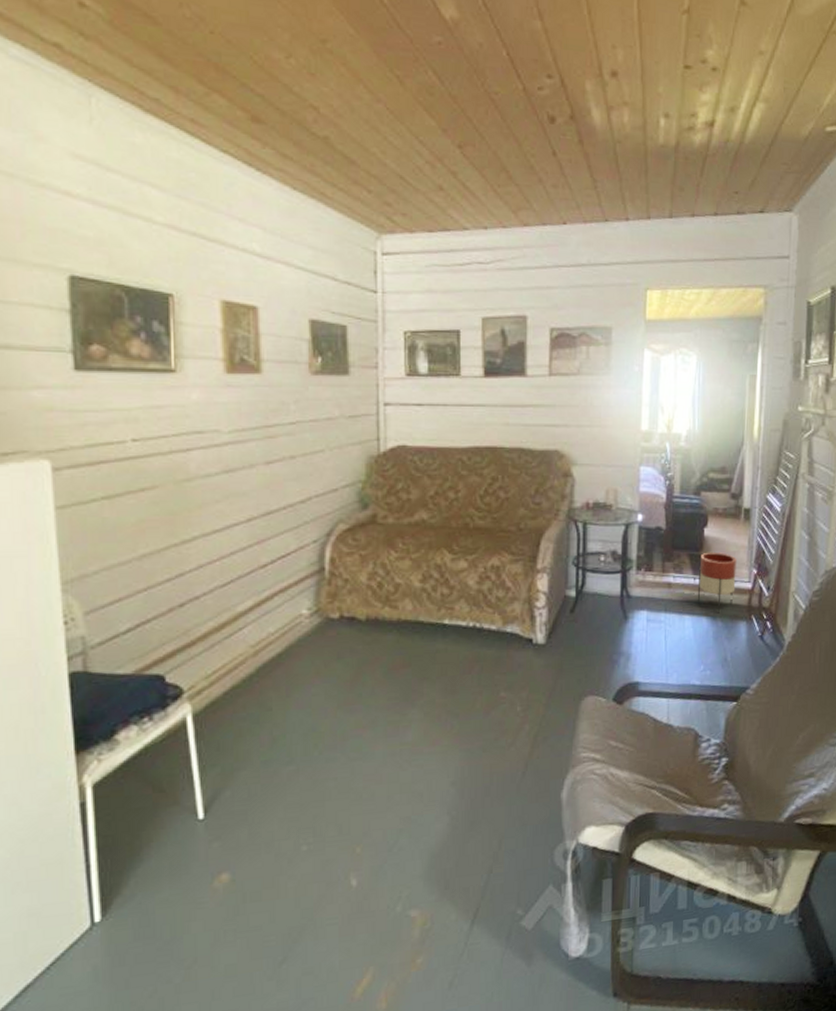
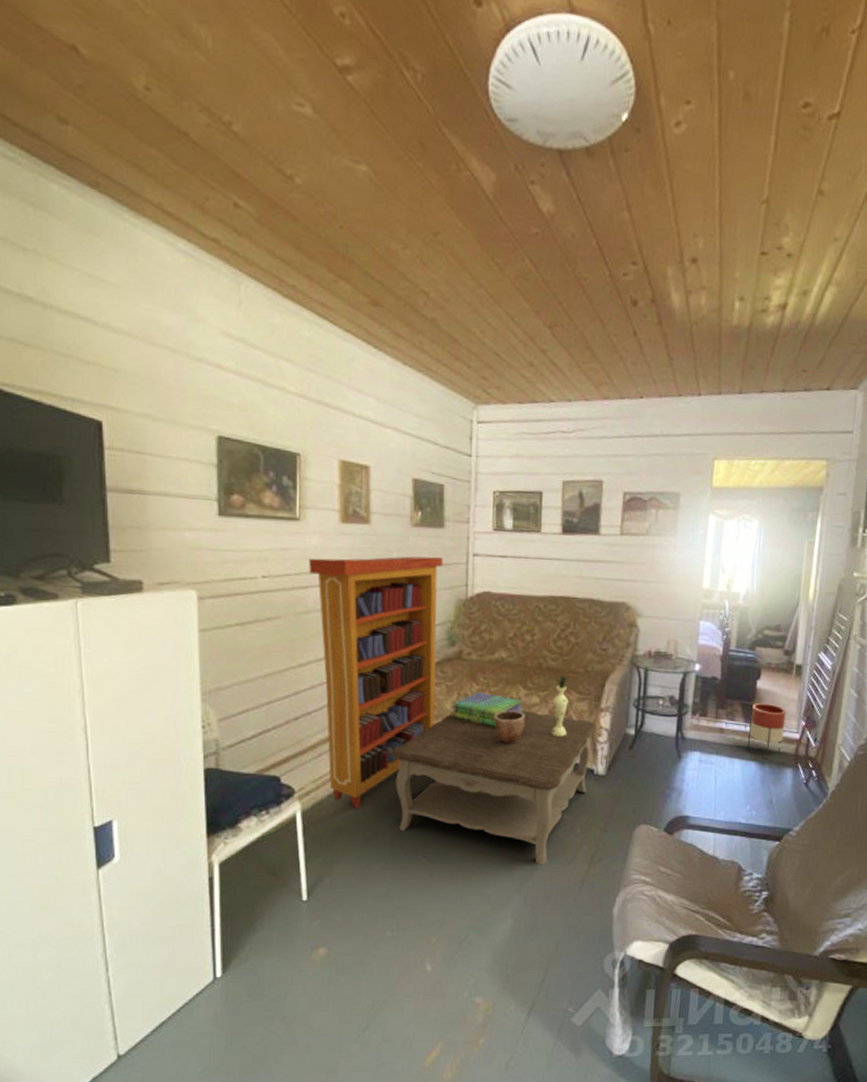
bookcase: none [189,408,350,705] -> present [309,556,444,808]
coffee table: none [298,578,533,751] -> present [391,711,597,864]
stack of books: none [367,559,451,600] -> present [451,691,525,728]
decorative bowl: none [416,578,453,617] -> present [494,710,525,744]
vase: none [477,533,506,605] -> present [549,673,575,737]

